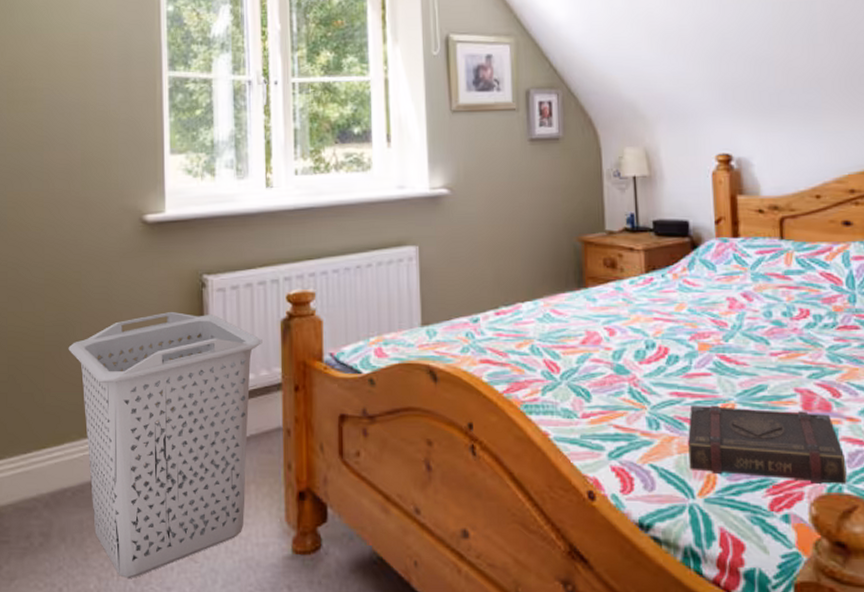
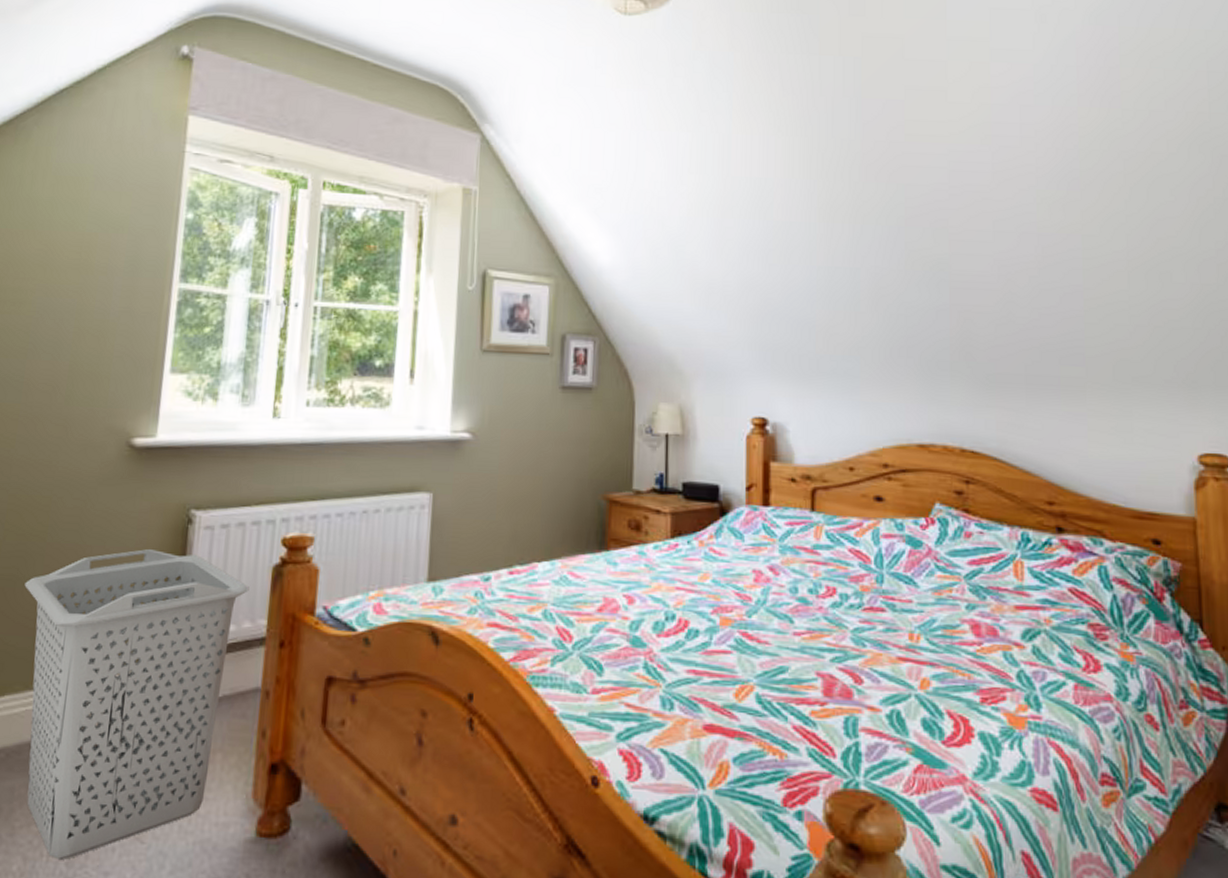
book: present [688,405,847,484] -> none [702,684,864,780]

